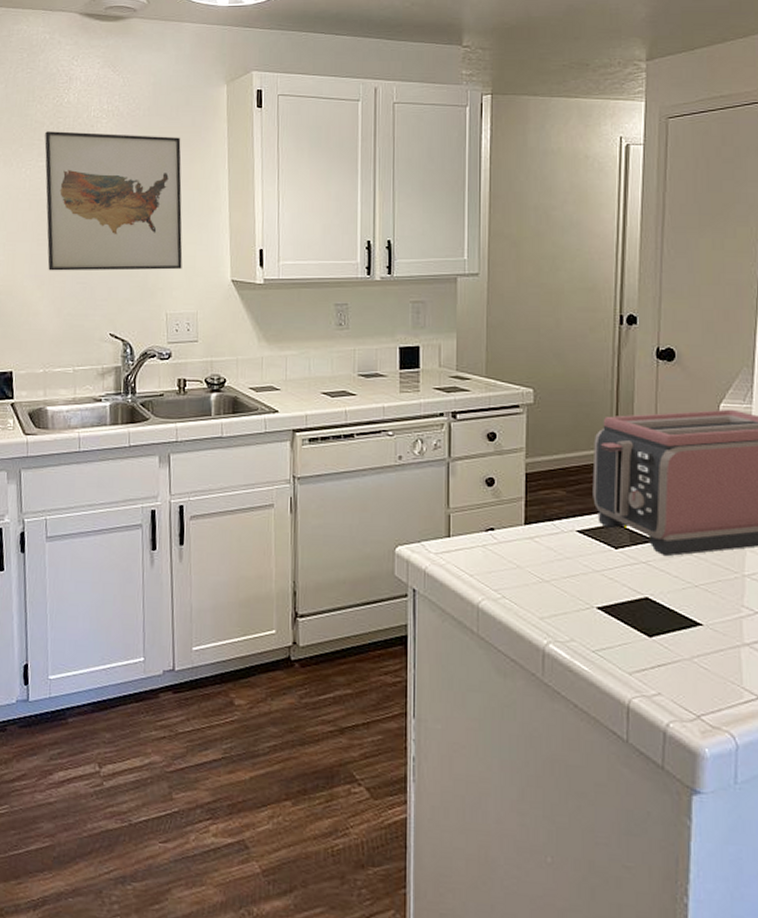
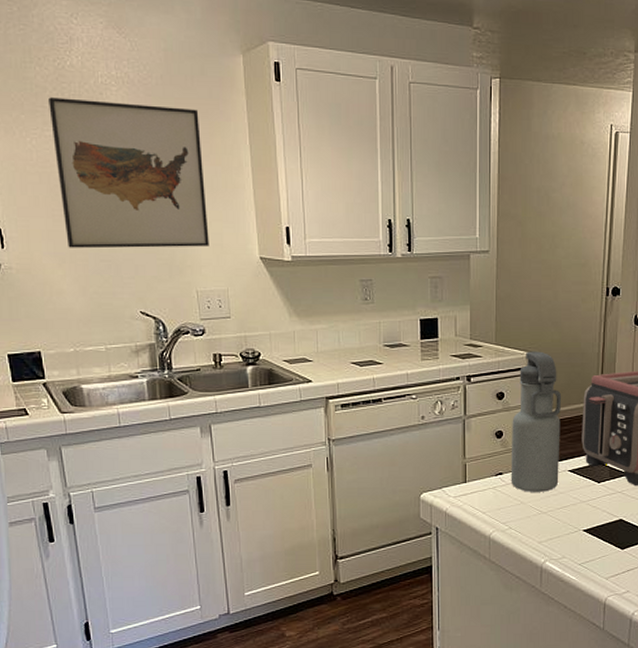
water bottle: none [504,386,567,555] -> present [510,351,562,492]

